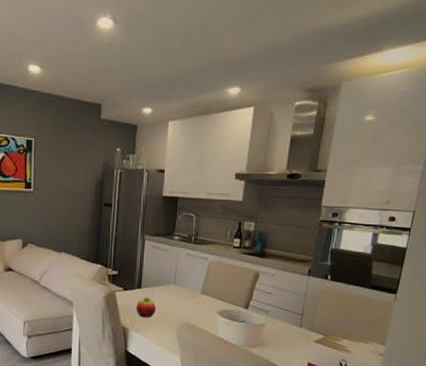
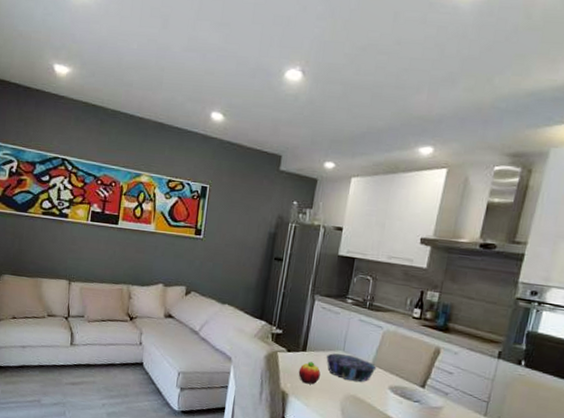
decorative bowl: none [160,286,206,311] -> present [326,353,377,382]

